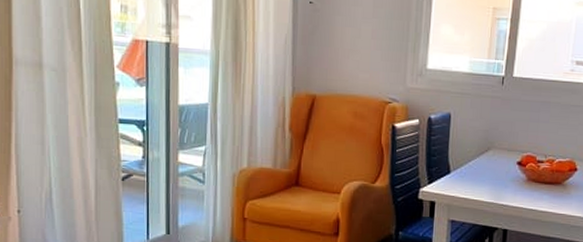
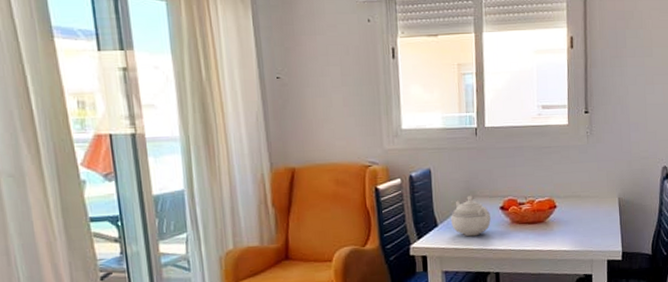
teapot: none [464,146,506,189] -> present [451,196,491,237]

